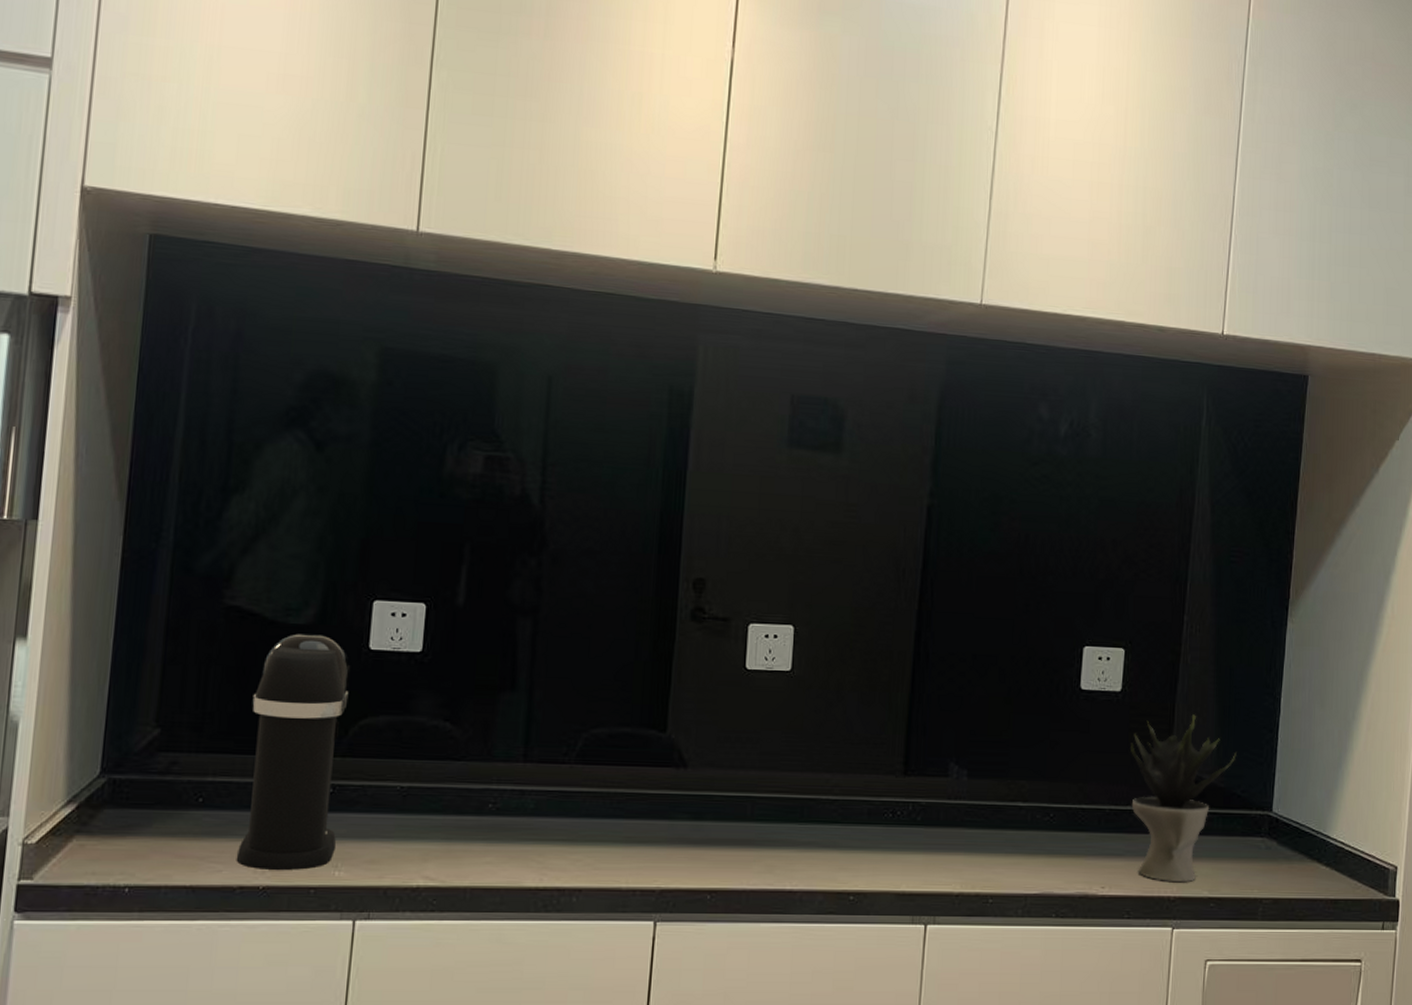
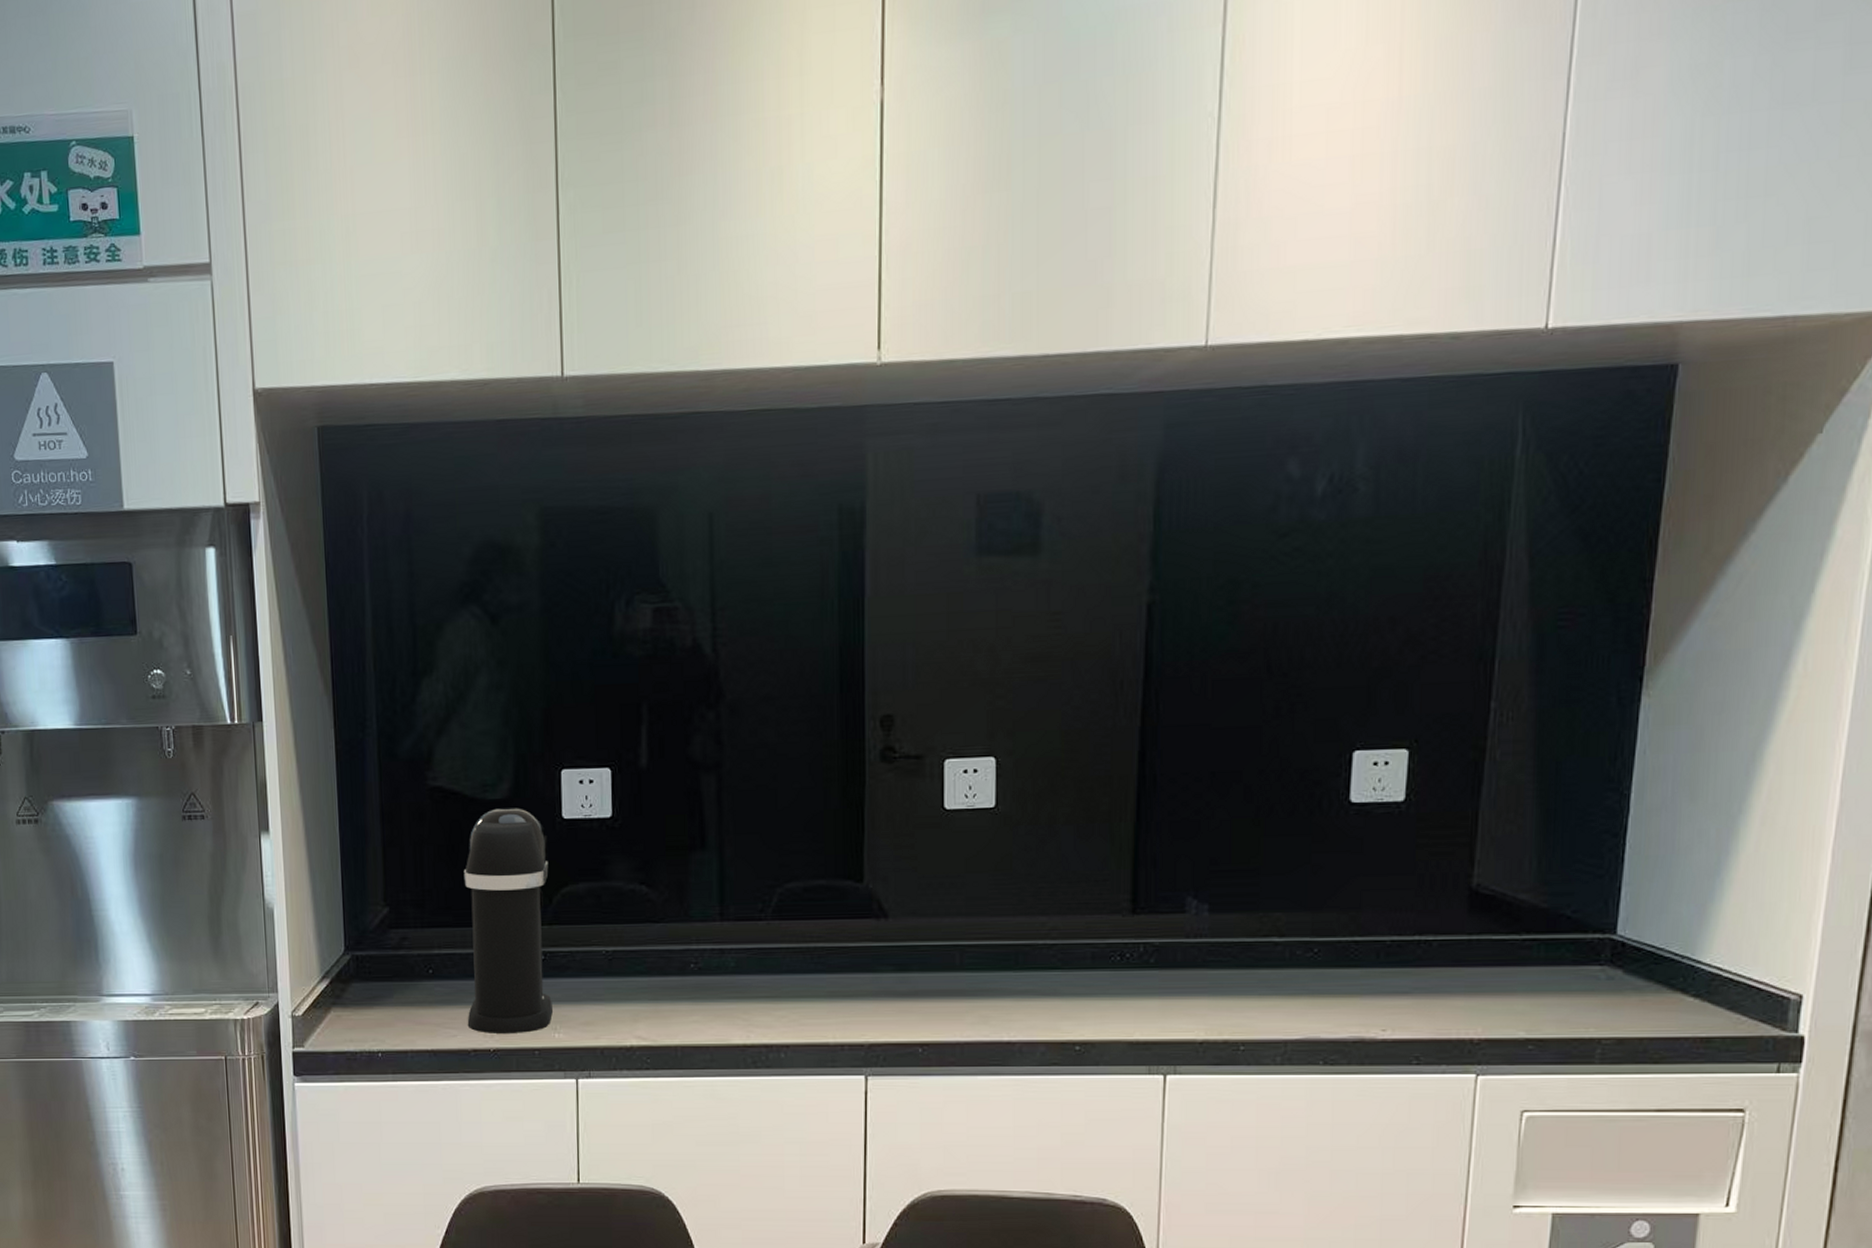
potted plant: present [1131,714,1237,882] -> none [1418,822,1566,1021]

